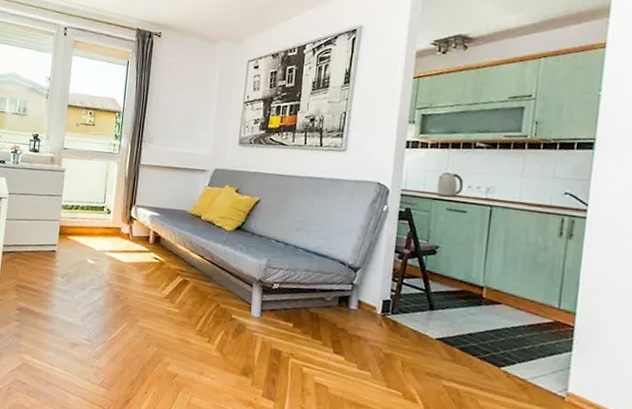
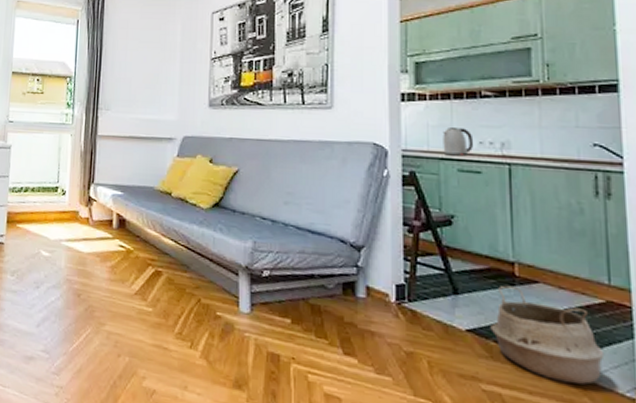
woven basket: none [456,304,546,385] -> present [490,285,605,385]

